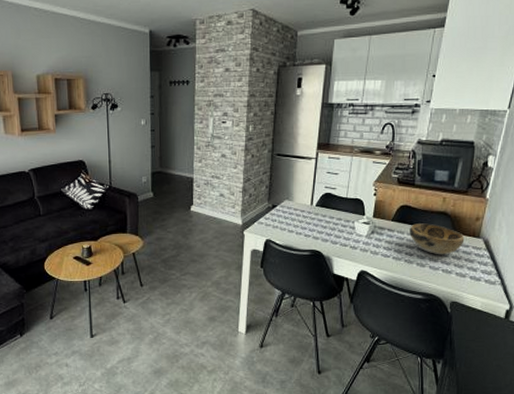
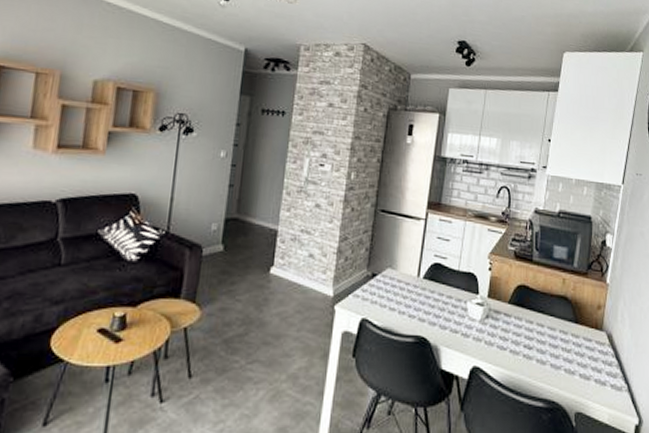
decorative bowl: present [410,223,465,255] -> none [528,308,587,350]

